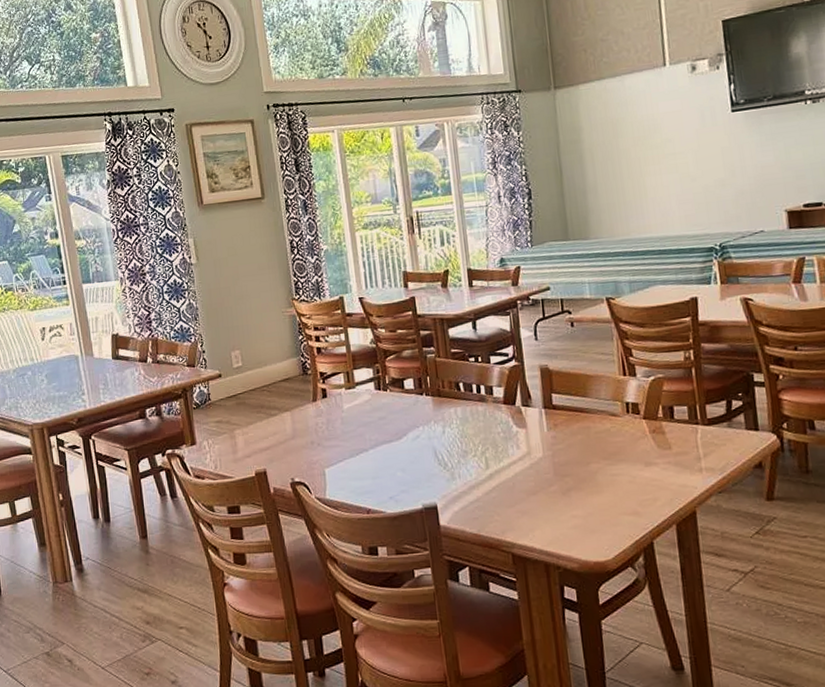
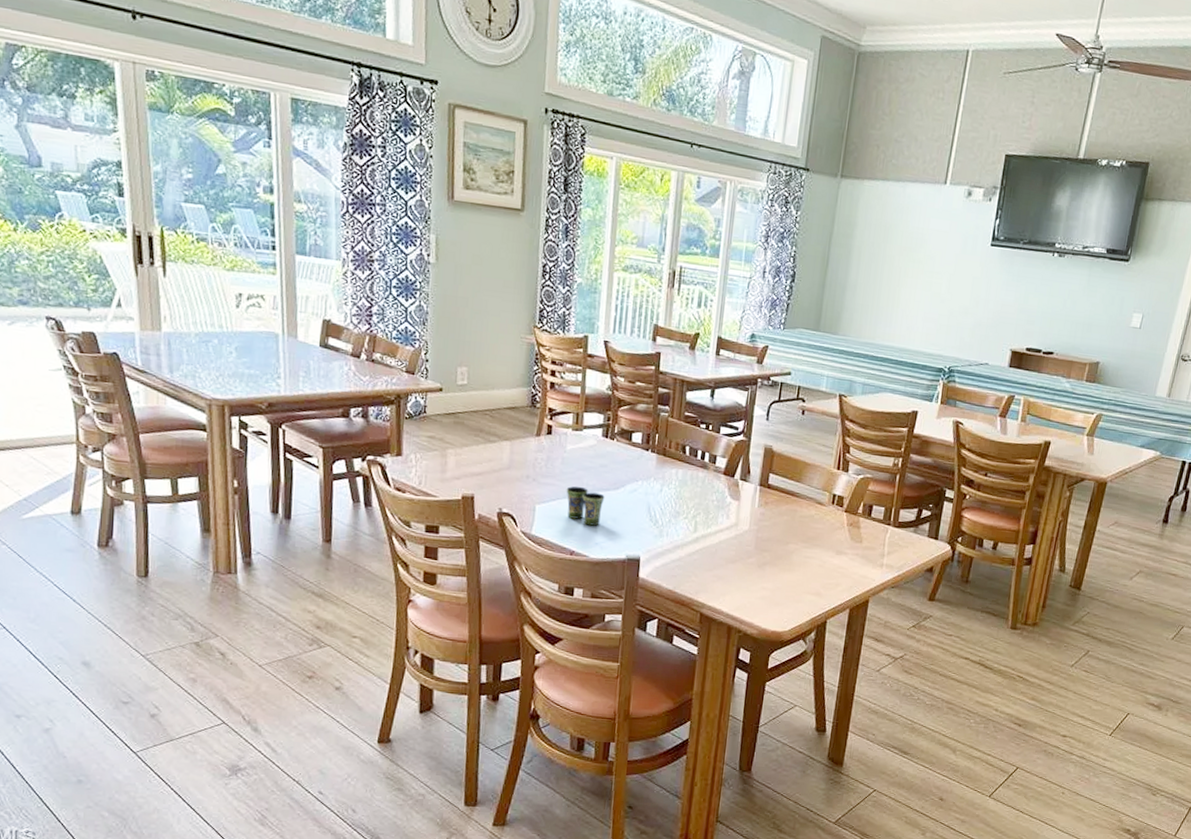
cup: none [351,443,390,481] -> present [566,486,605,526]

